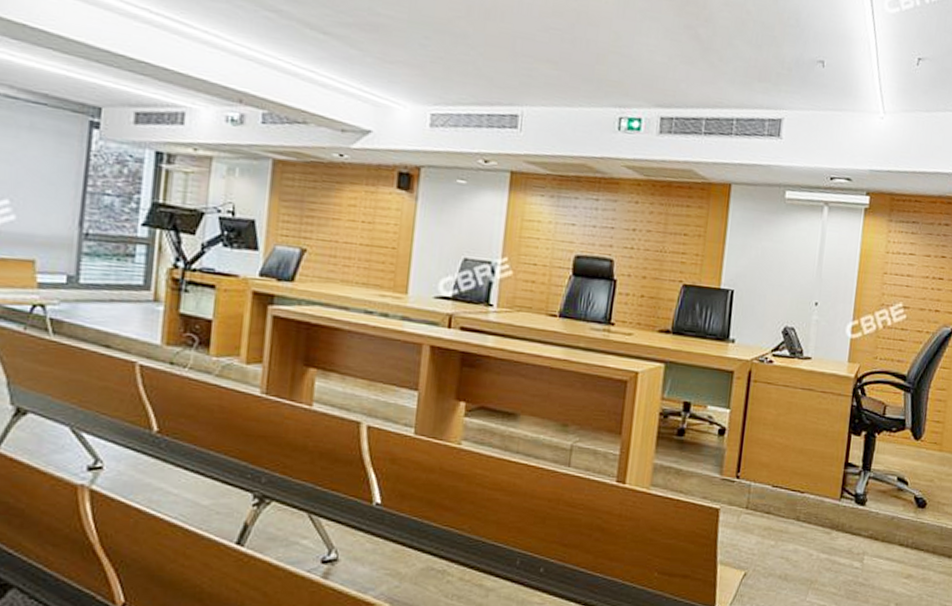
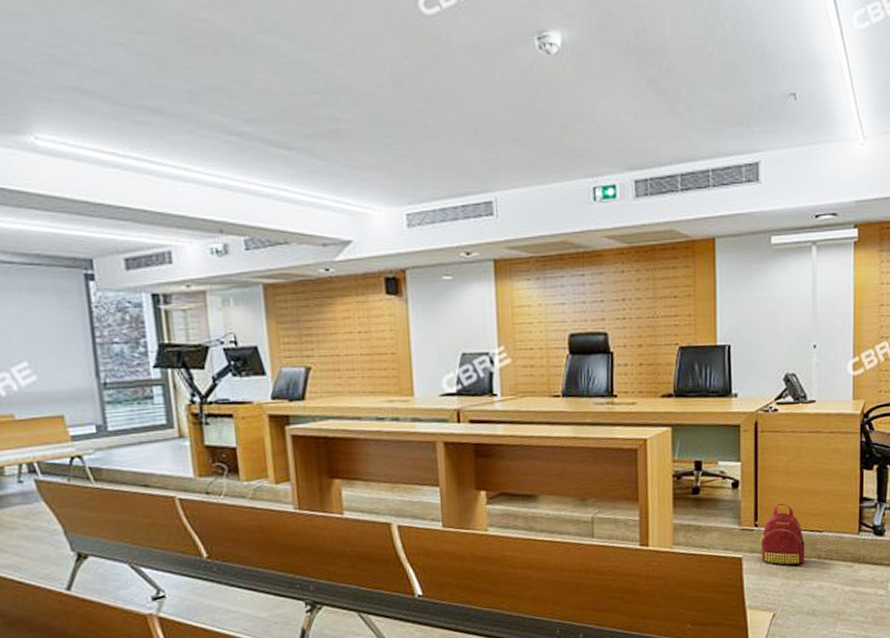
backpack: none [738,457,785,524] -> present [759,503,805,566]

